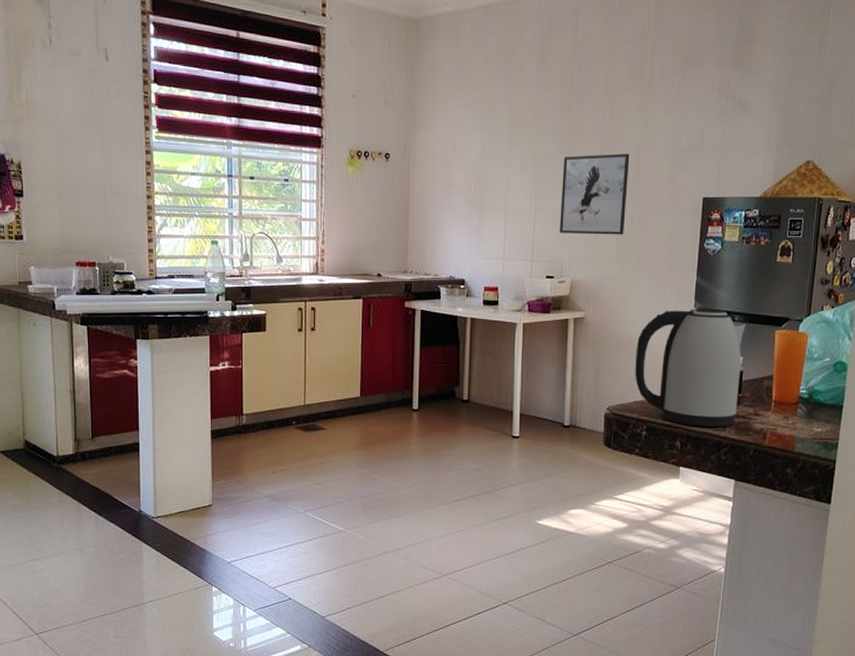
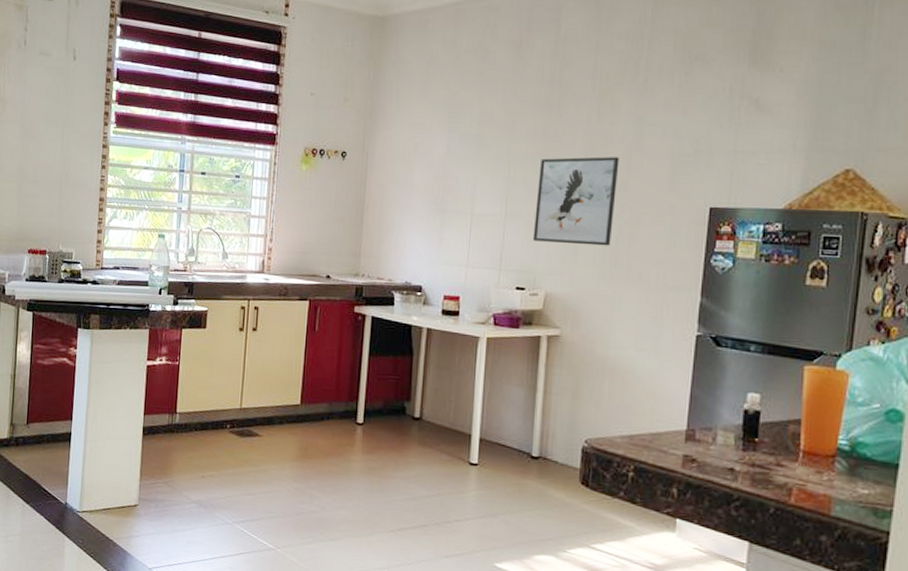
kettle: present [635,307,746,427] -> none [621,331,764,476]

